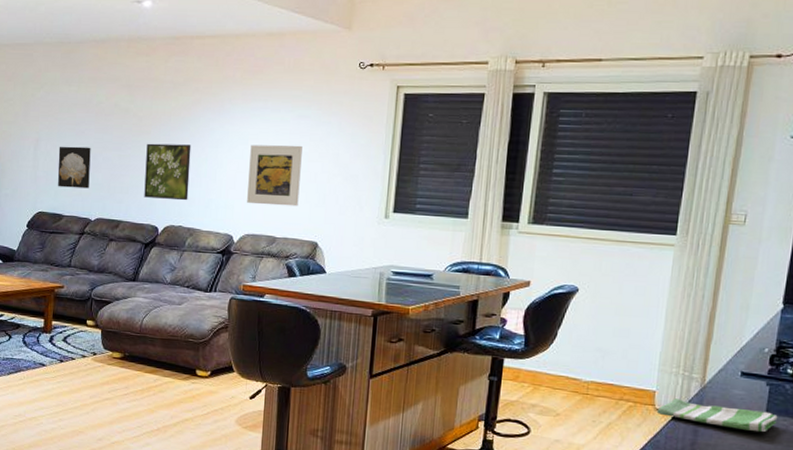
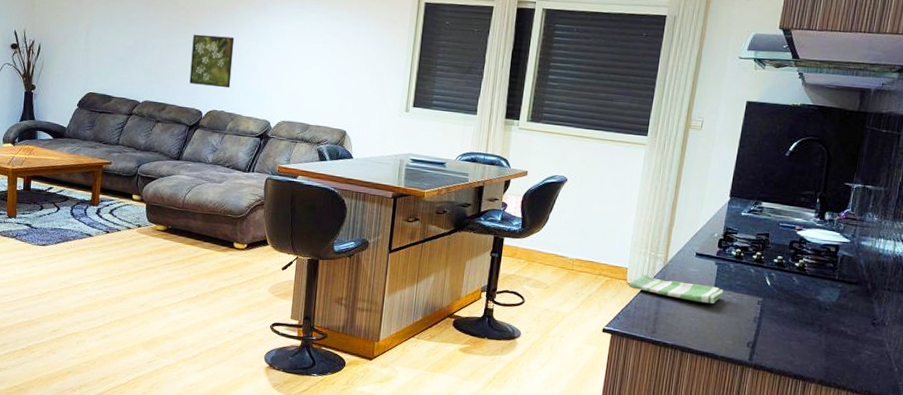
wall art: present [58,146,91,189] -> none [108,32,141,73]
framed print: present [247,145,303,207] -> none [284,40,335,98]

